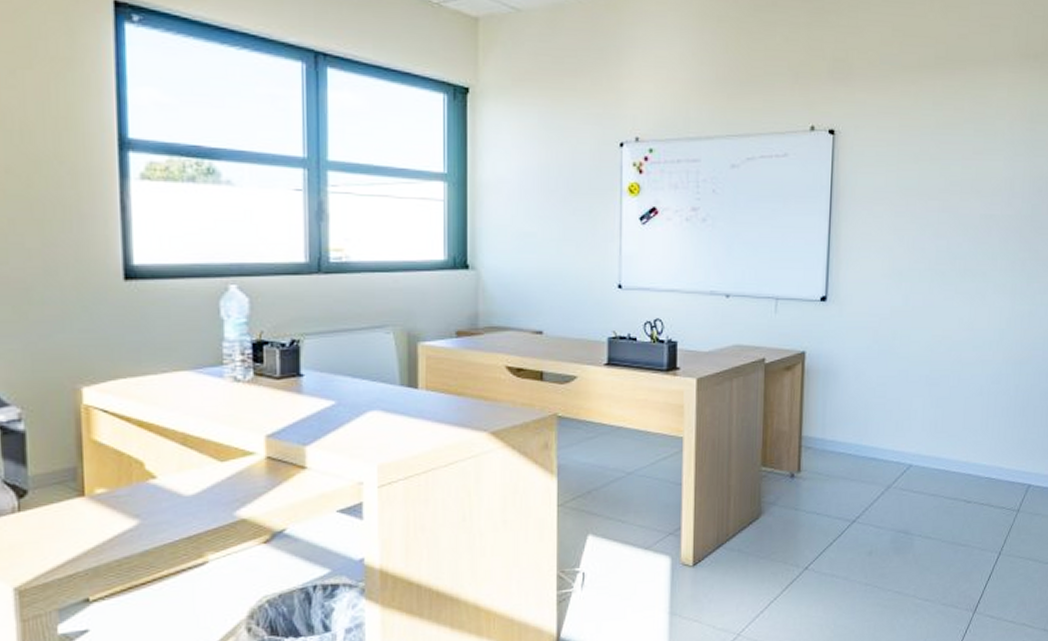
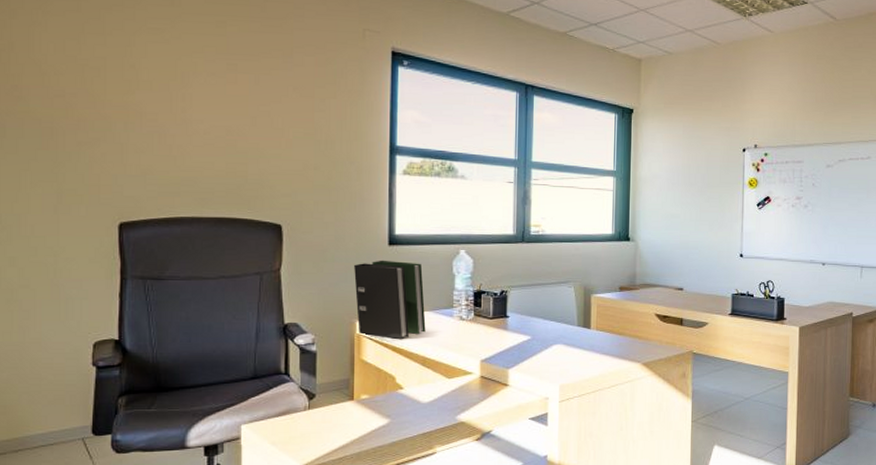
binder: none [74,300,185,411] -> present [354,260,426,340]

